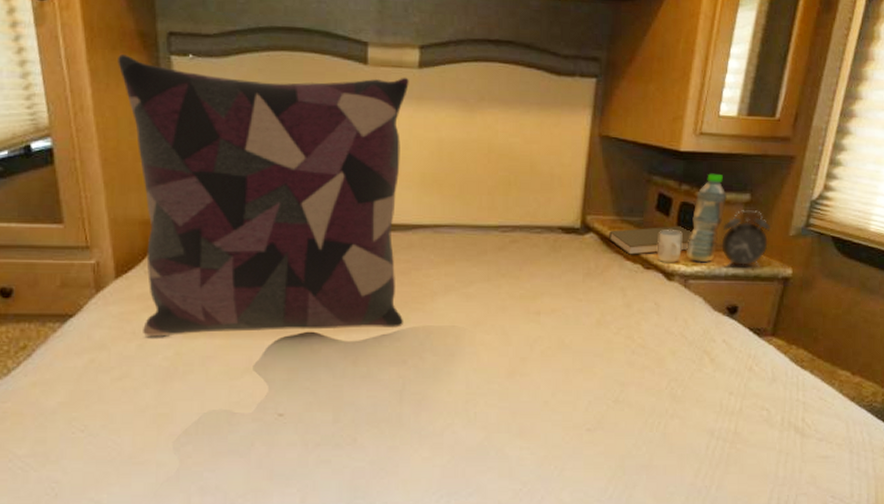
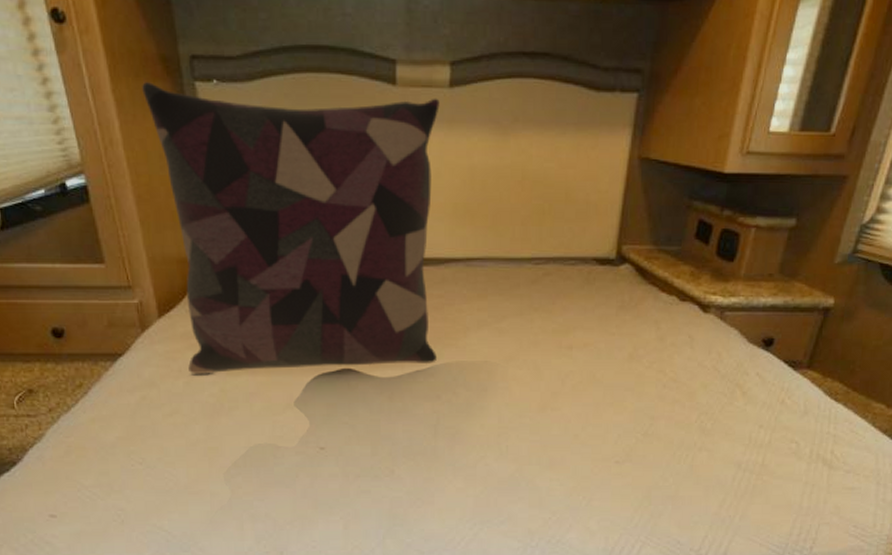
book: present [609,226,693,255] -> none [645,255,732,286]
mug: present [658,230,683,262] -> none [694,259,722,294]
water bottle: present [687,173,727,262] -> none [724,197,771,292]
alarm clock: present [721,210,771,268] -> none [761,236,816,298]

